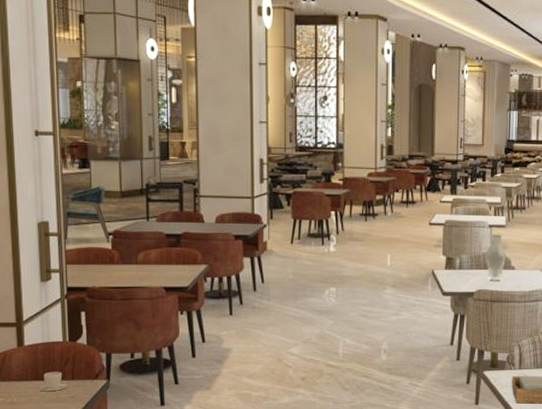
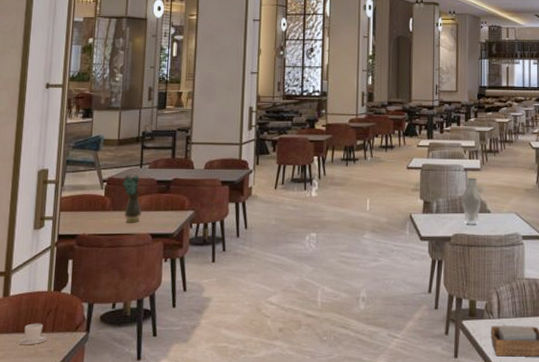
vase: none [128,226,152,276] -> present [121,173,142,223]

